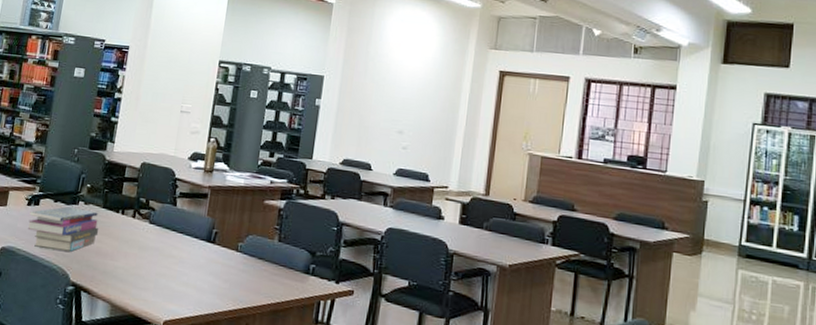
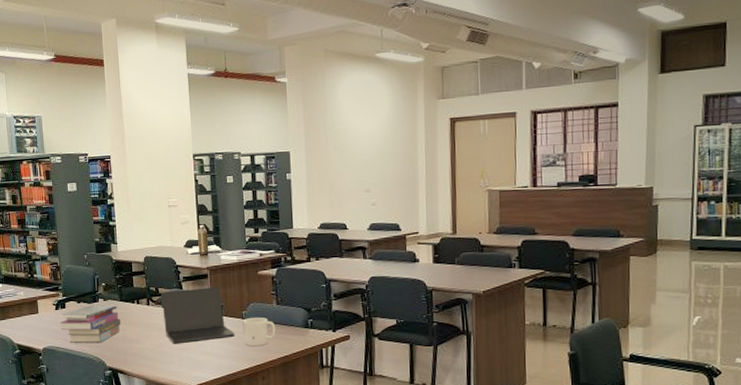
laptop: none [146,205,225,271] -> present [161,287,235,344]
mug: none [234,251,273,287] -> present [242,317,276,347]

